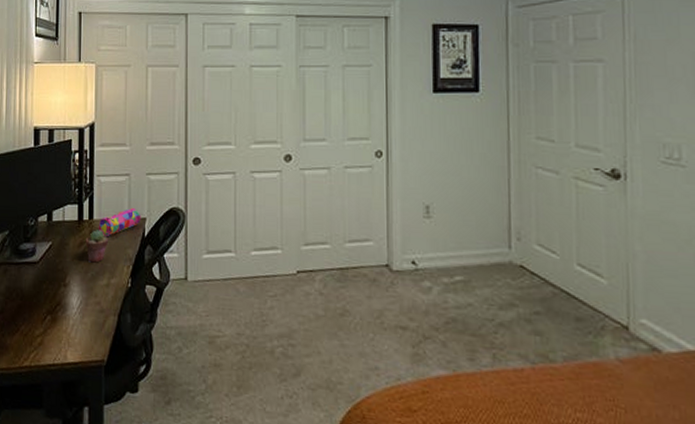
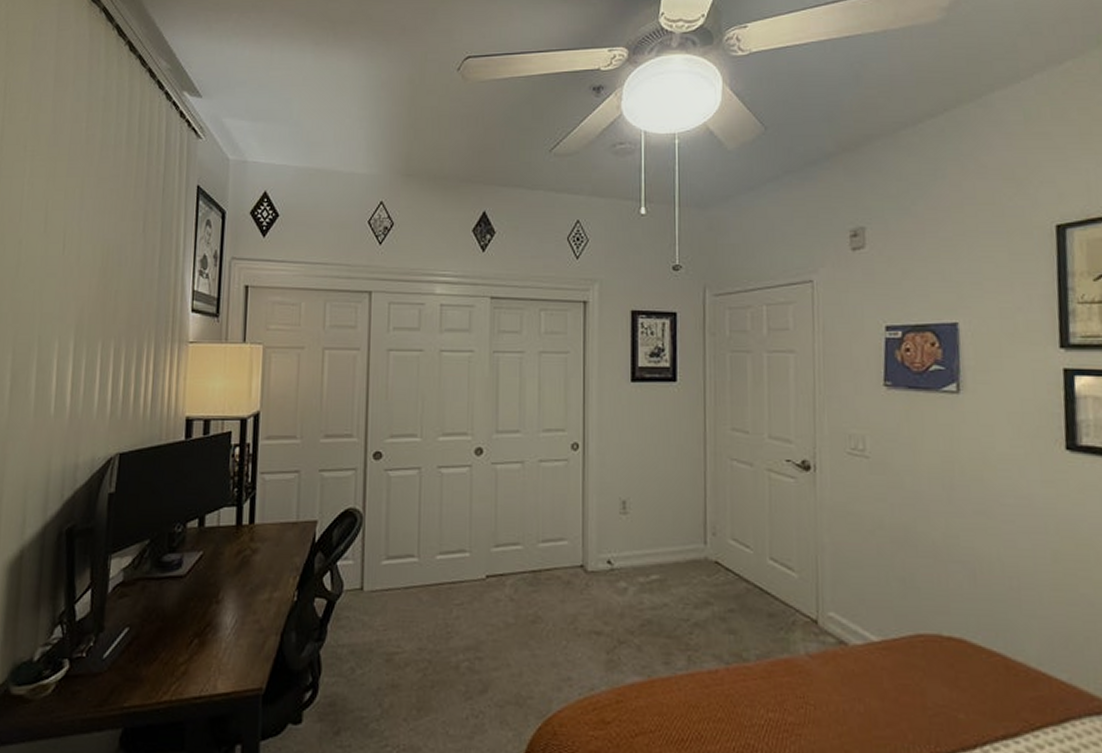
potted succulent: present [85,230,109,263] -> none [244,536,273,574]
pencil case: present [98,207,141,237] -> none [260,508,312,544]

